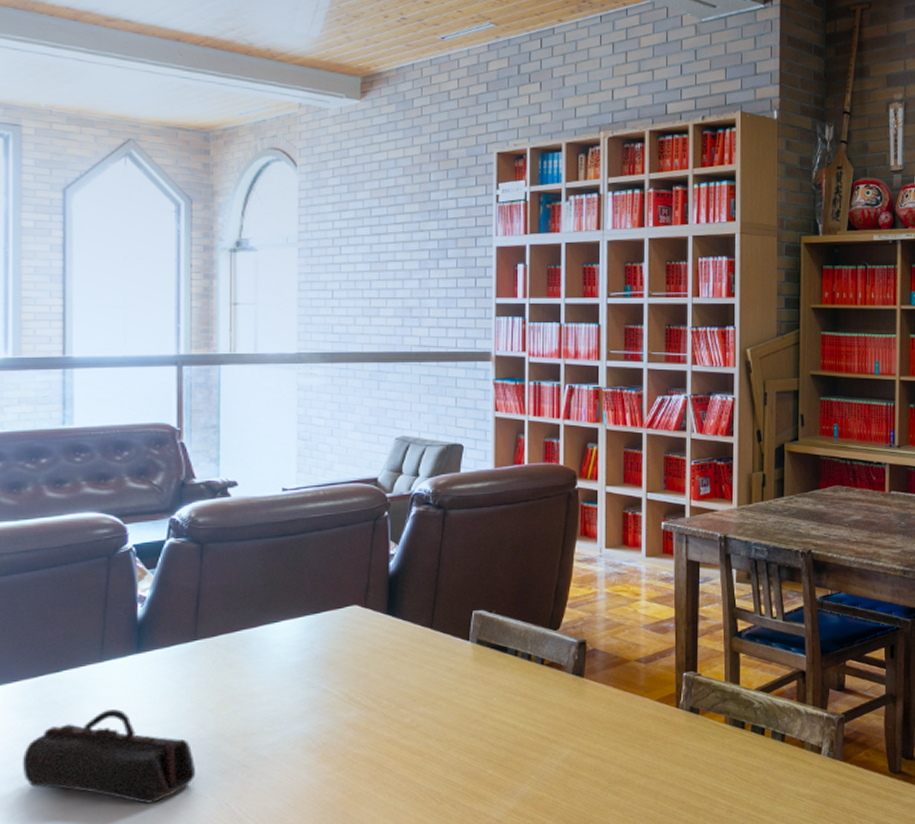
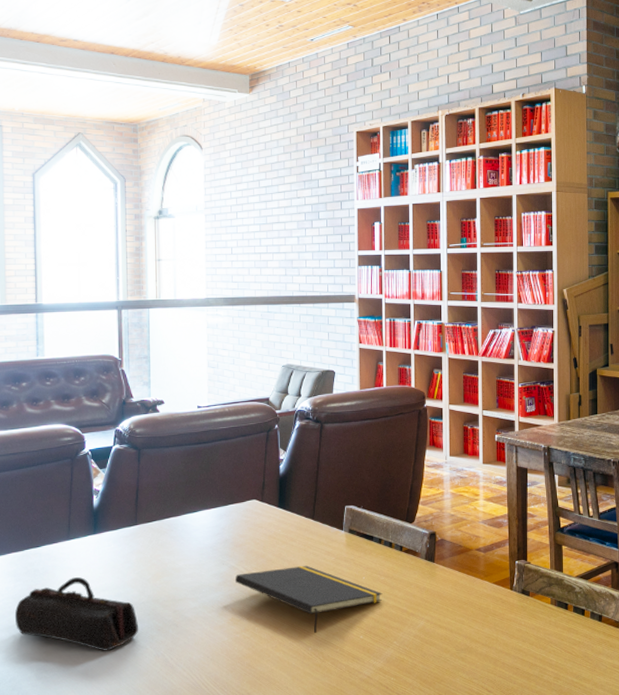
notepad: none [327,685,518,769] -> present [234,565,383,633]

